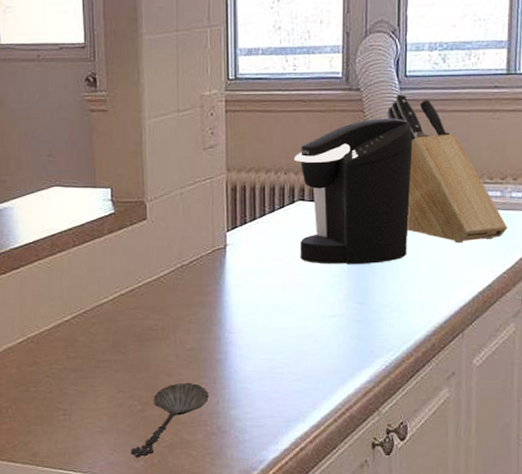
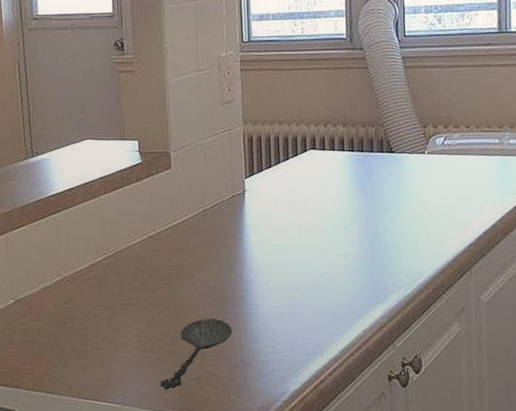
coffee maker: present [294,117,413,264] -> none [305,73,415,208]
knife block: present [387,93,507,244] -> none [389,51,507,187]

